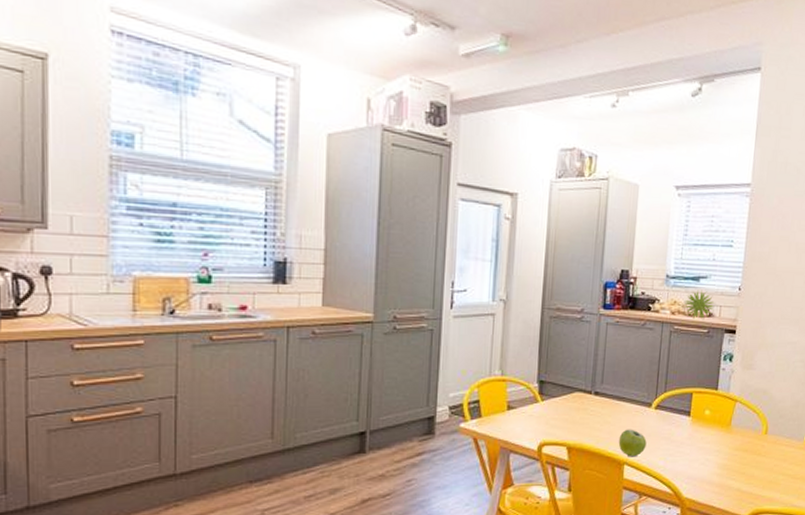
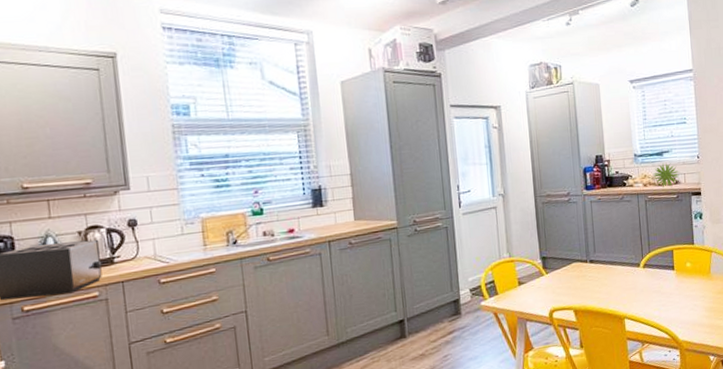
fruit: present [618,429,647,456] -> none [616,287,641,311]

